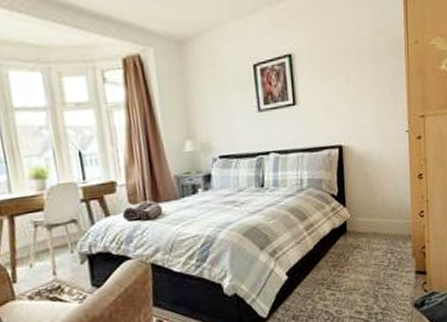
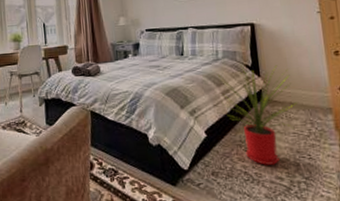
house plant: none [301,192,380,302] -> present [217,65,298,165]

